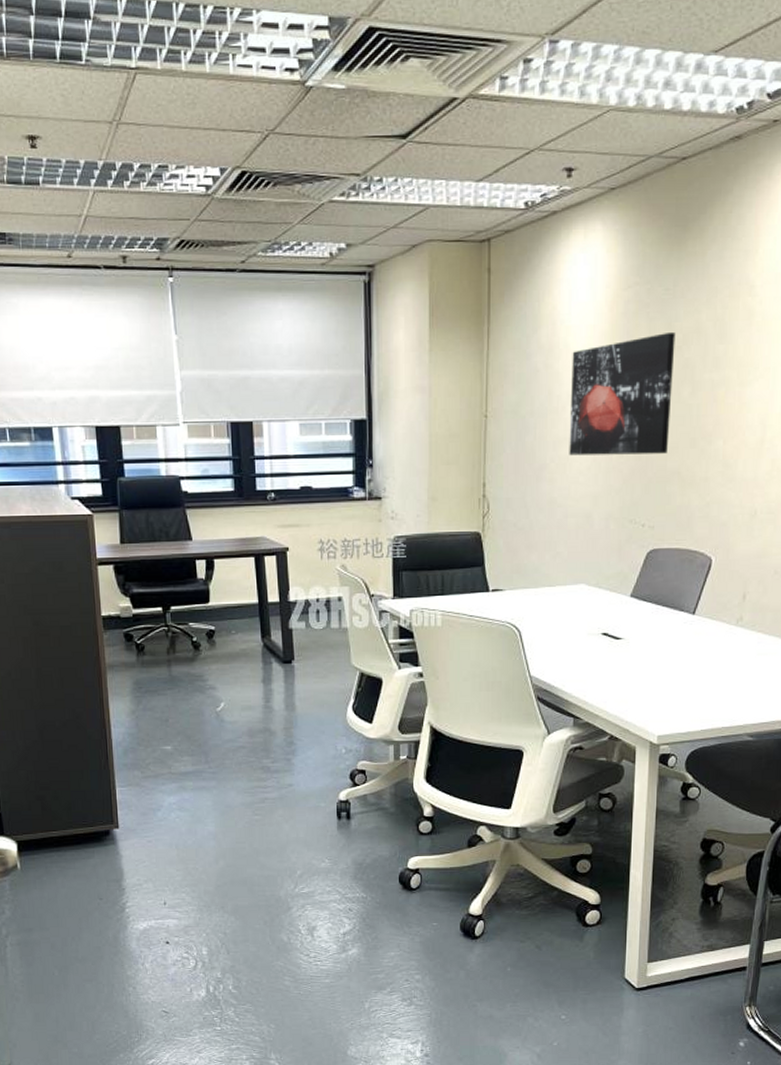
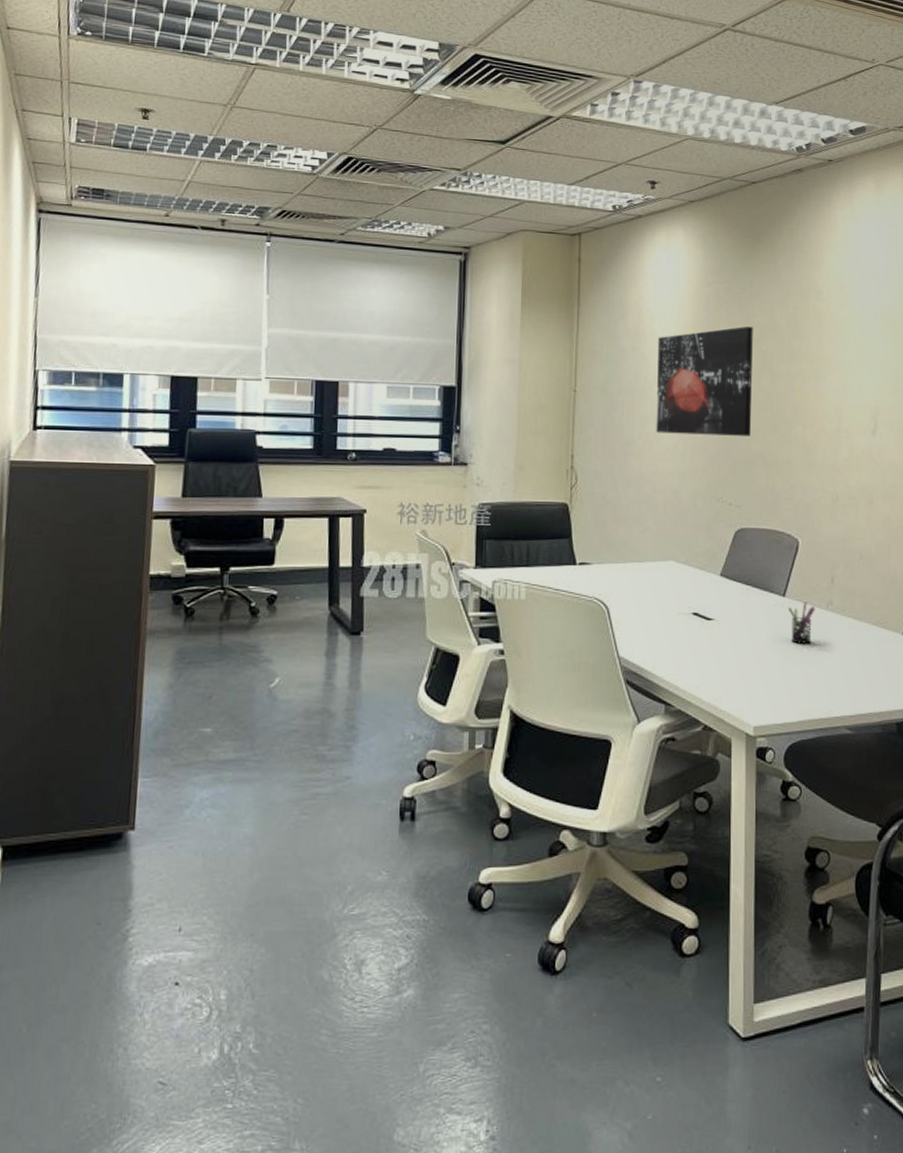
pen holder: none [697,619,725,660] -> present [787,602,815,645]

